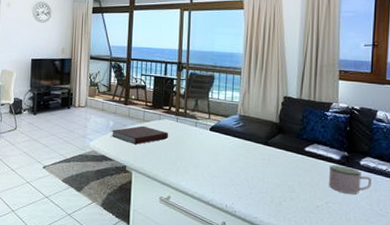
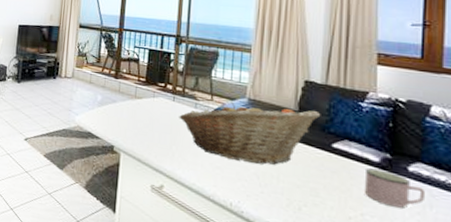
notebook: present [111,126,169,145] -> none [98,102,164,124]
fruit basket: none [182,118,297,170] -> present [179,101,321,165]

